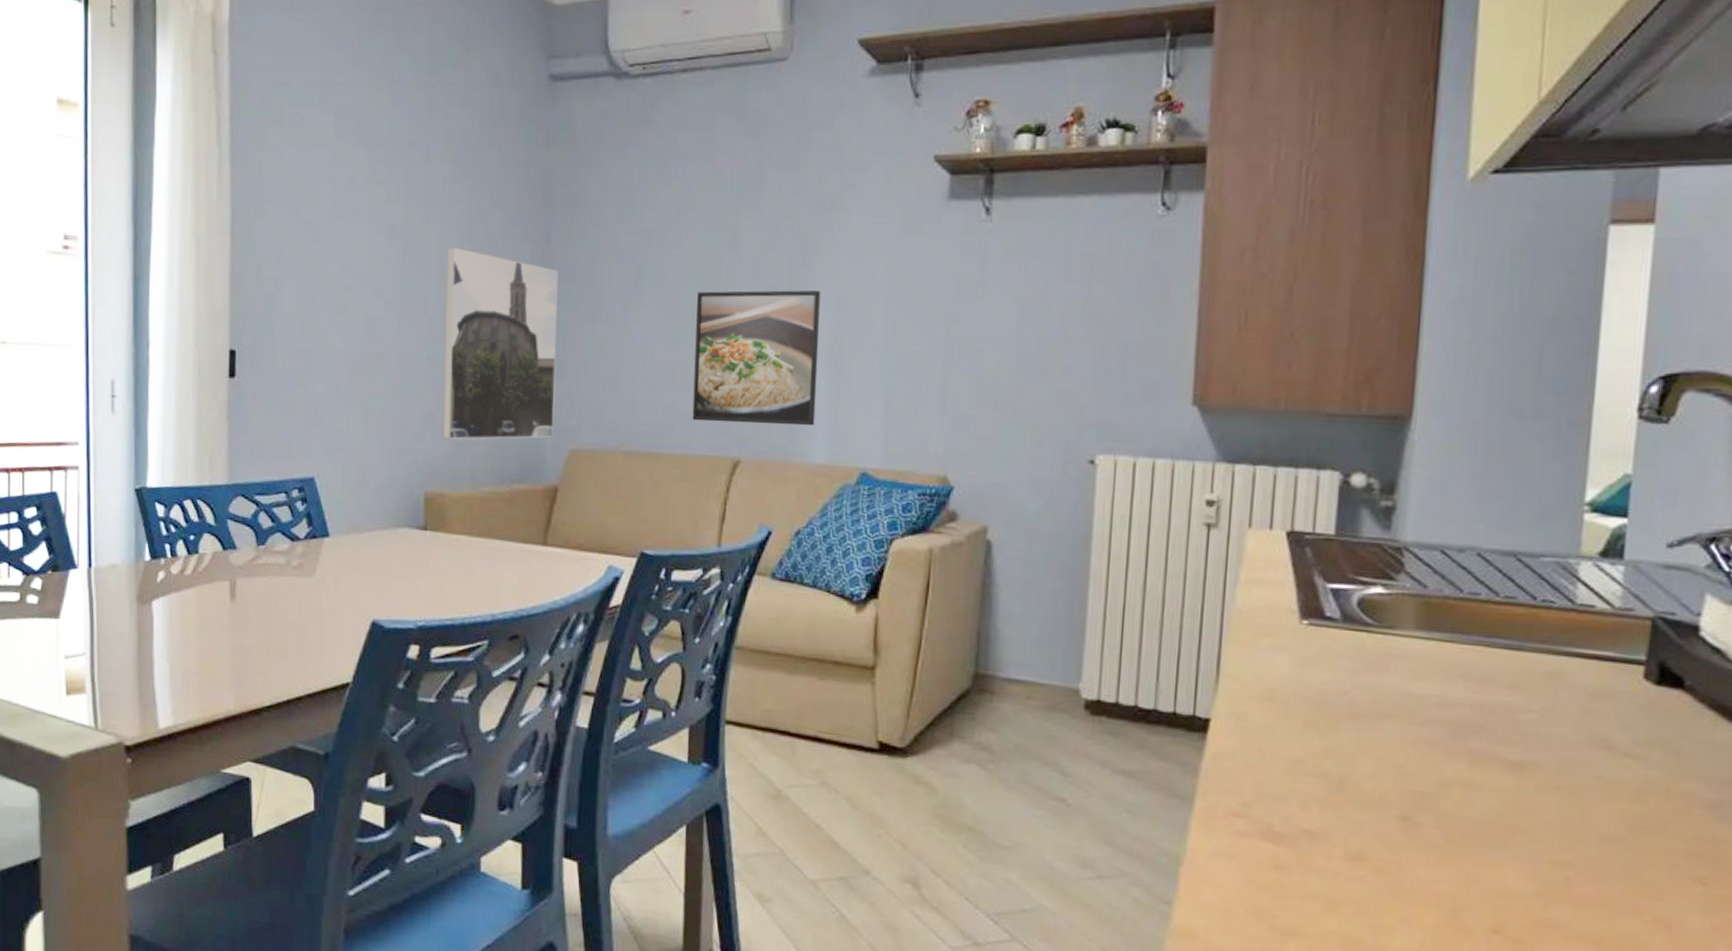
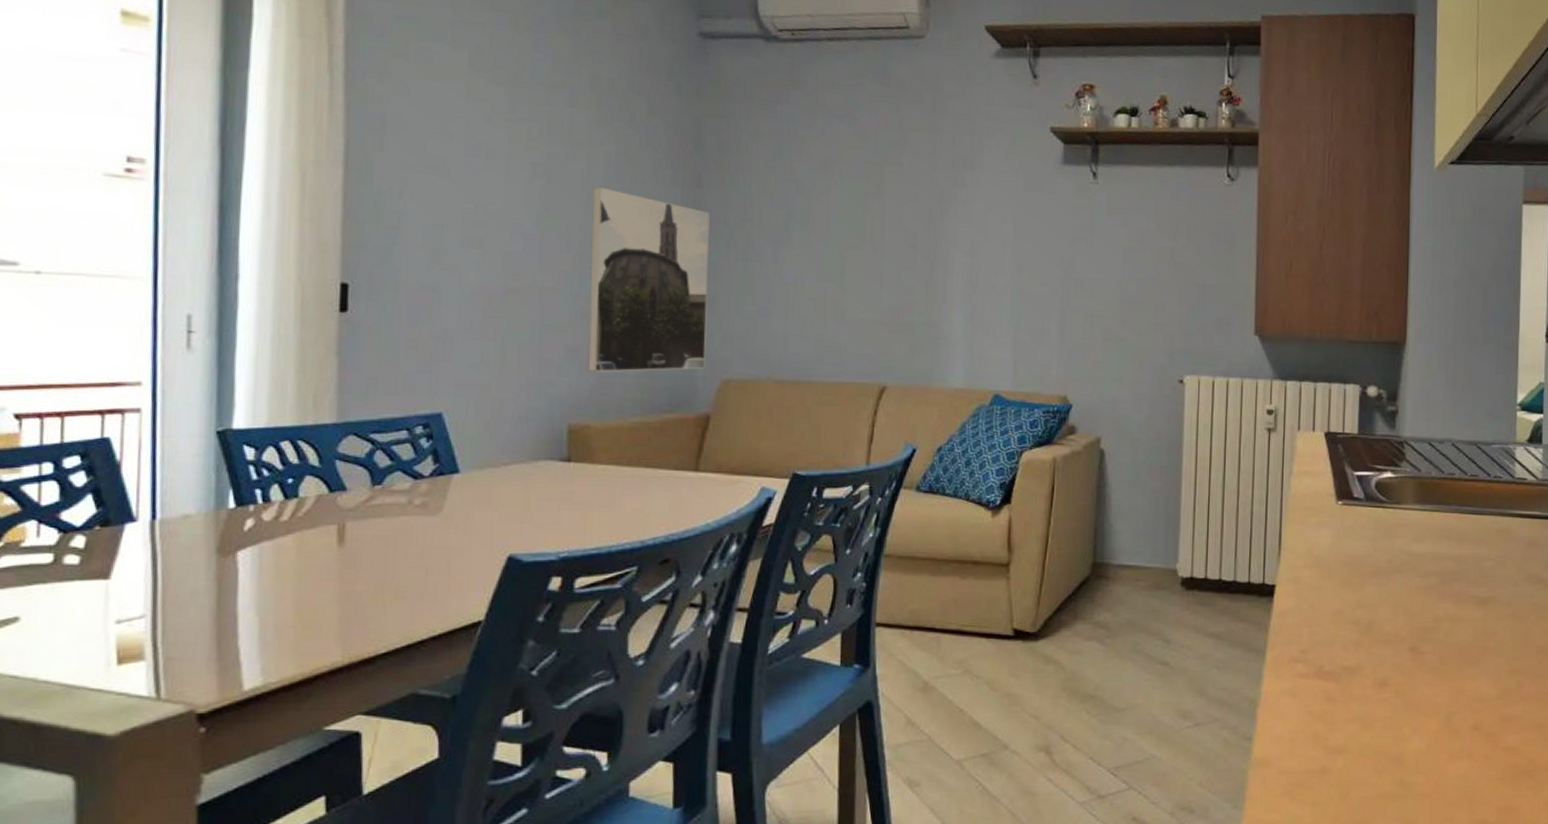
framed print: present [692,290,820,426] -> none [841,235,956,355]

